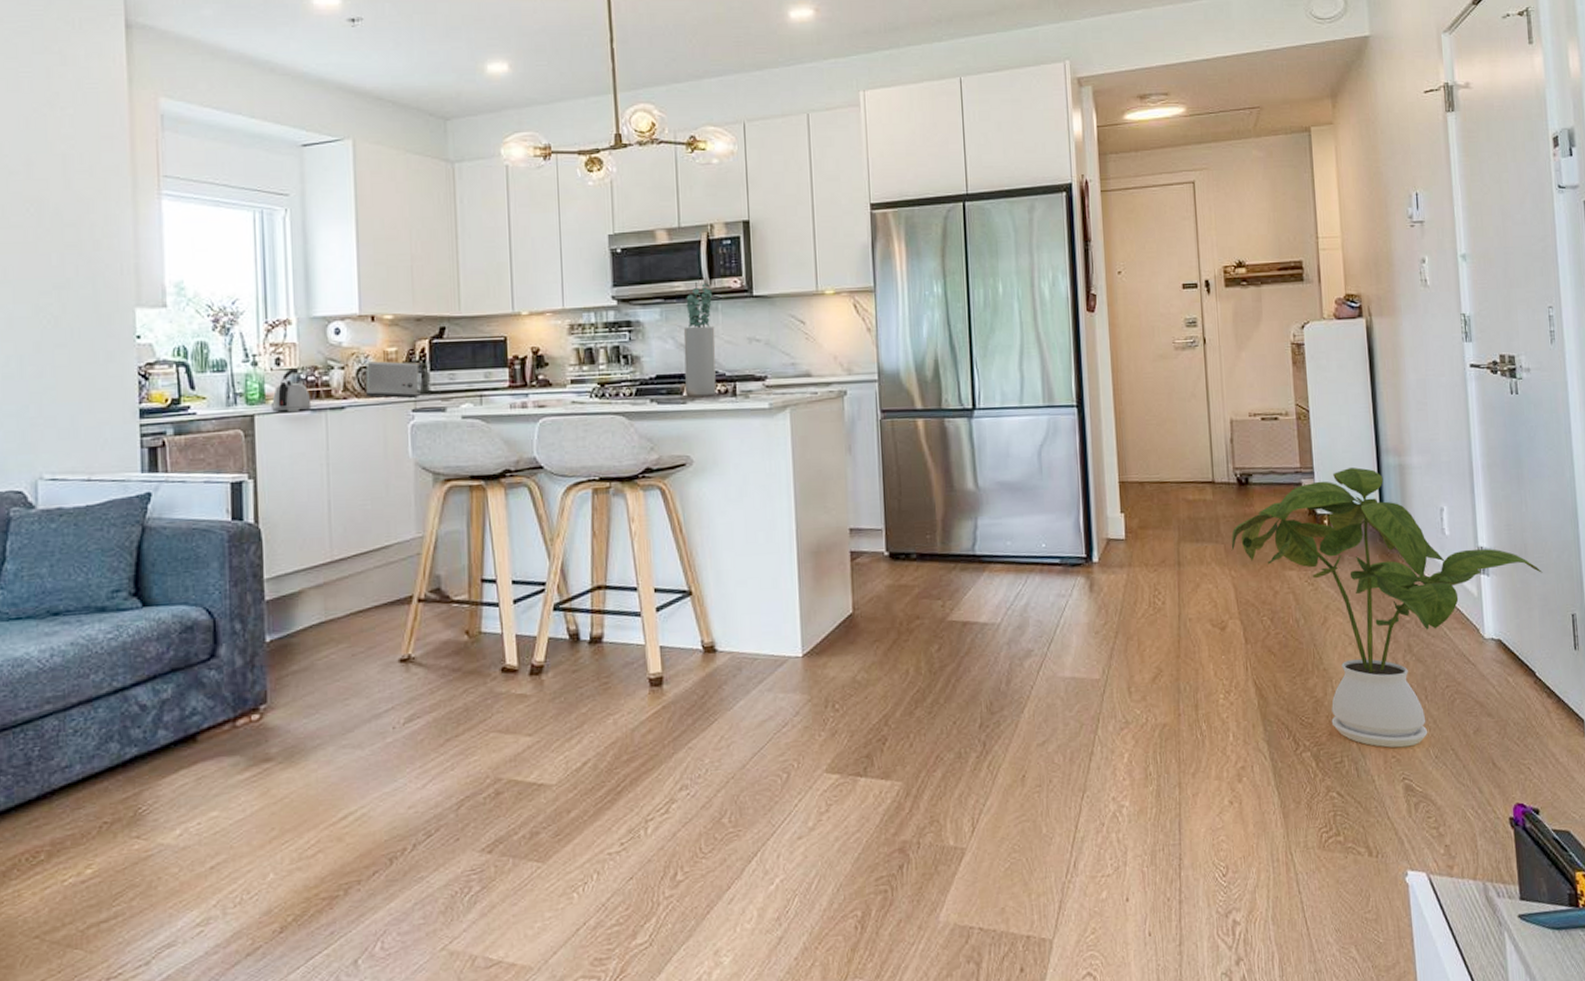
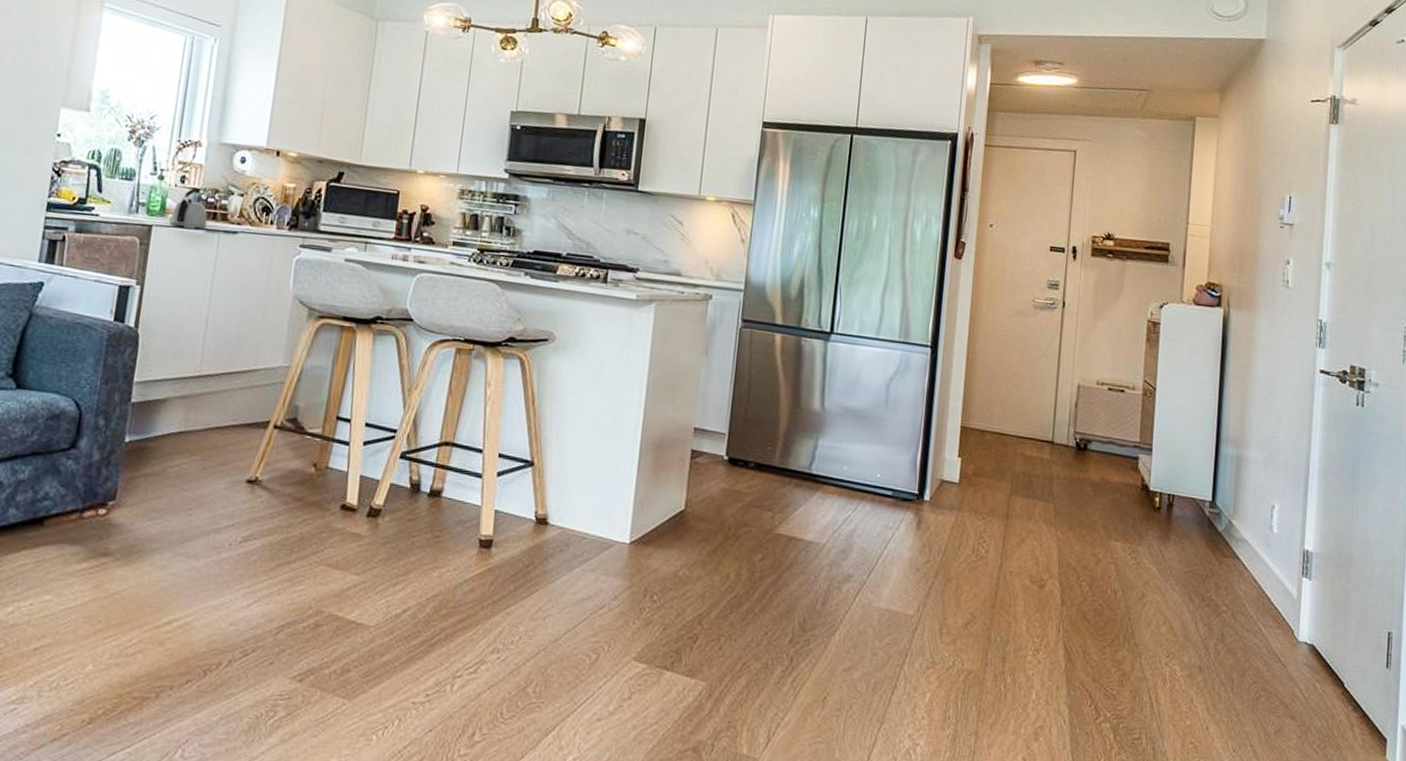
toaster: present [364,360,424,399] -> none [258,192,318,235]
vase: present [683,278,717,398] -> none [559,166,601,280]
house plant: present [1231,467,1543,748] -> none [1060,451,1365,736]

